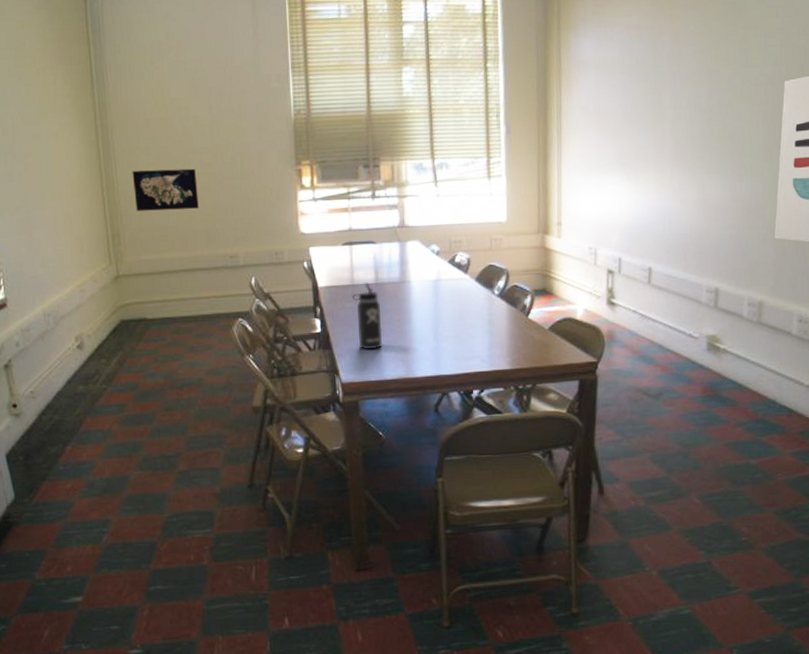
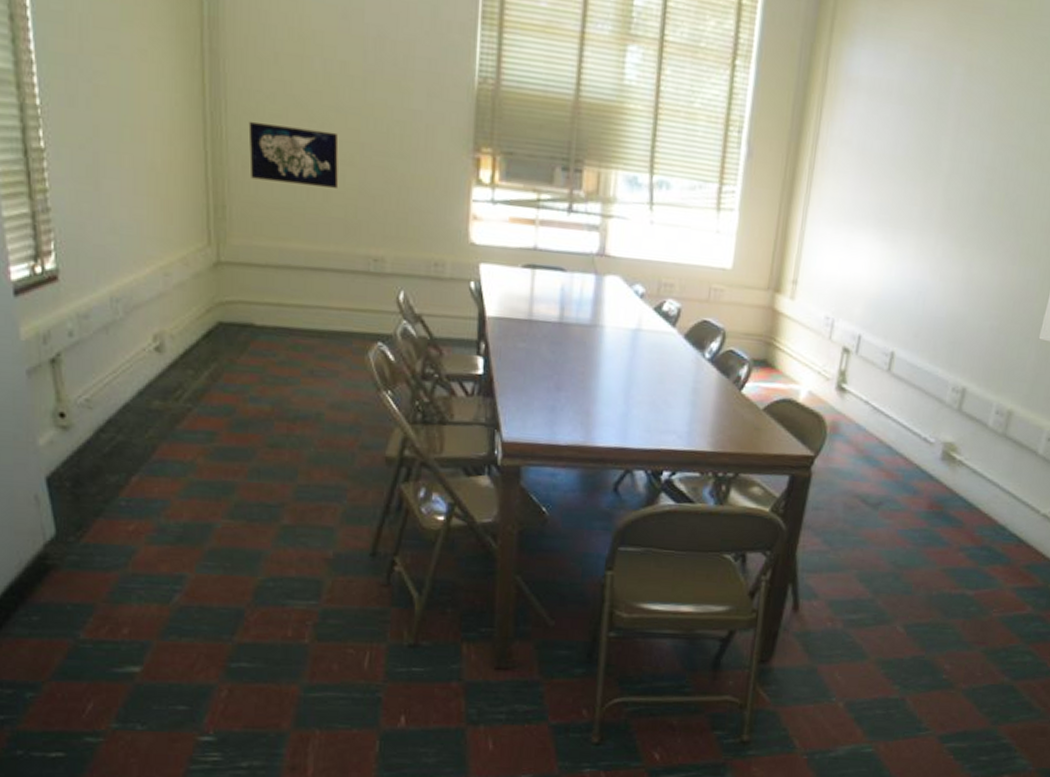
thermos bottle: present [352,283,382,350] -> none [528,320,562,406]

